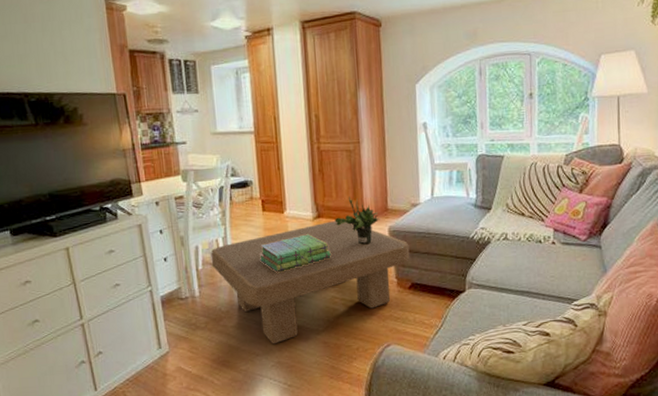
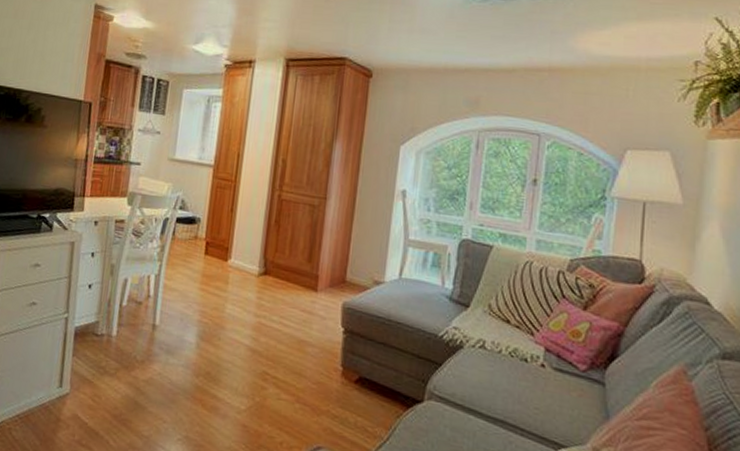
coffee table: present [210,221,410,344] -> none [137,281,364,414]
stack of books: present [260,234,331,273] -> none [190,290,271,329]
potted plant: present [334,197,380,245] -> none [282,257,335,318]

